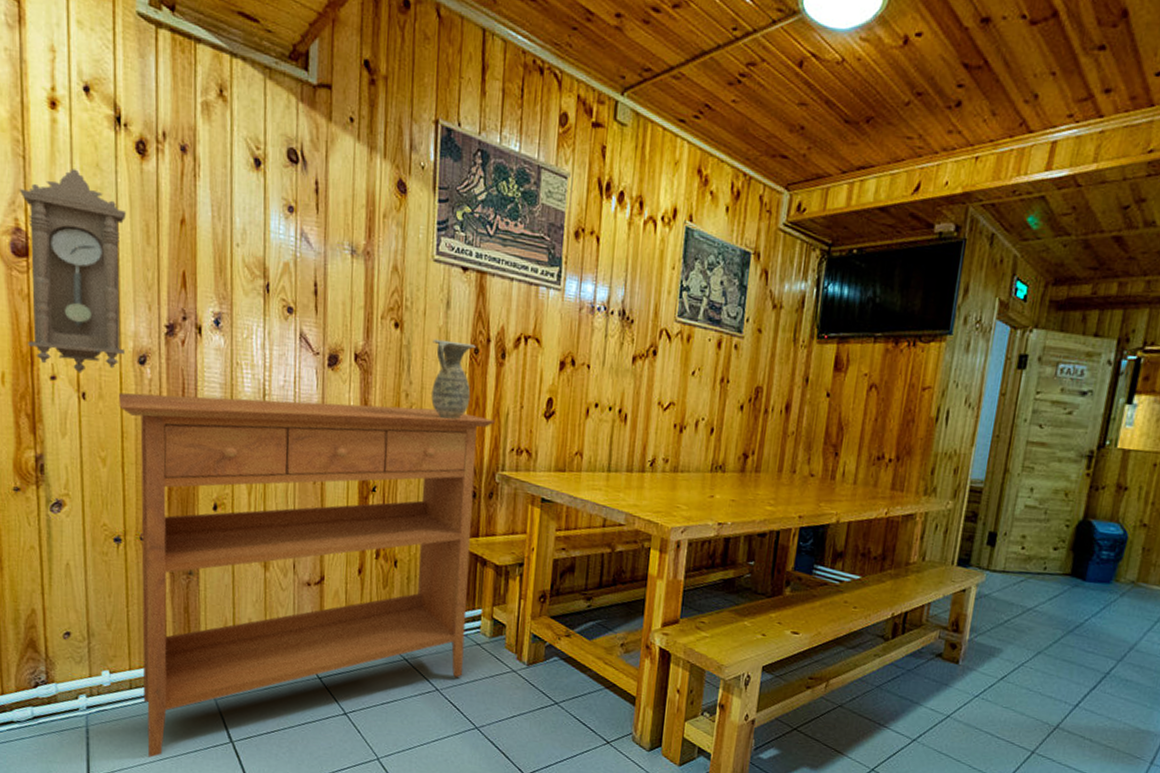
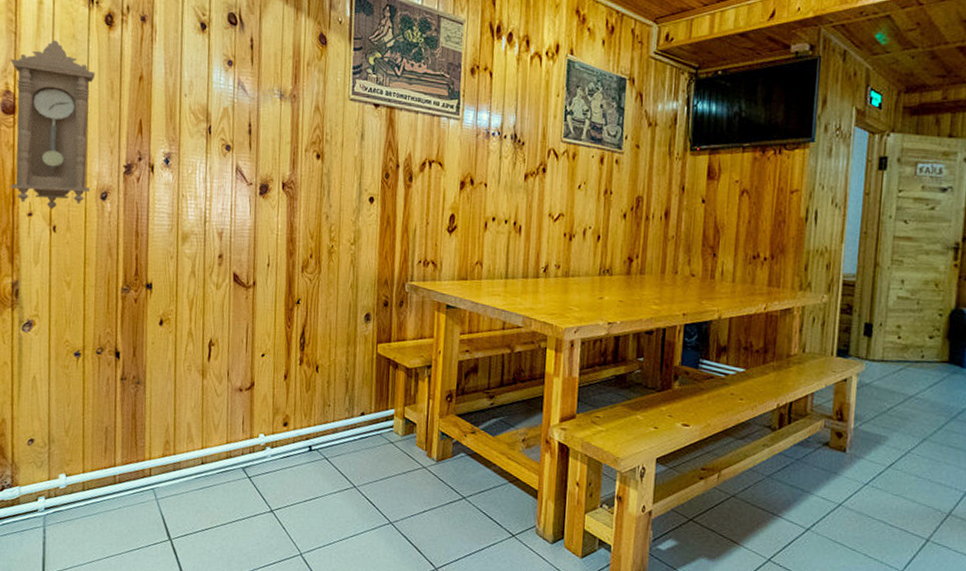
console table: present [118,392,496,758] -> none [82,224,405,556]
ceramic jug: present [431,339,476,420] -> none [348,167,387,237]

